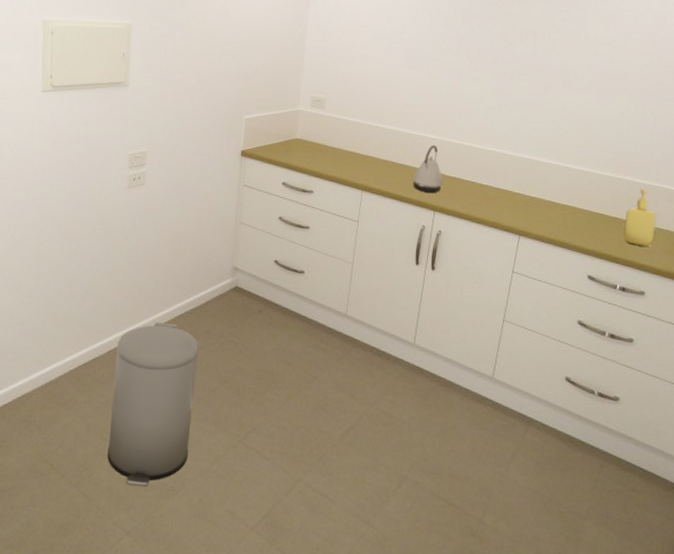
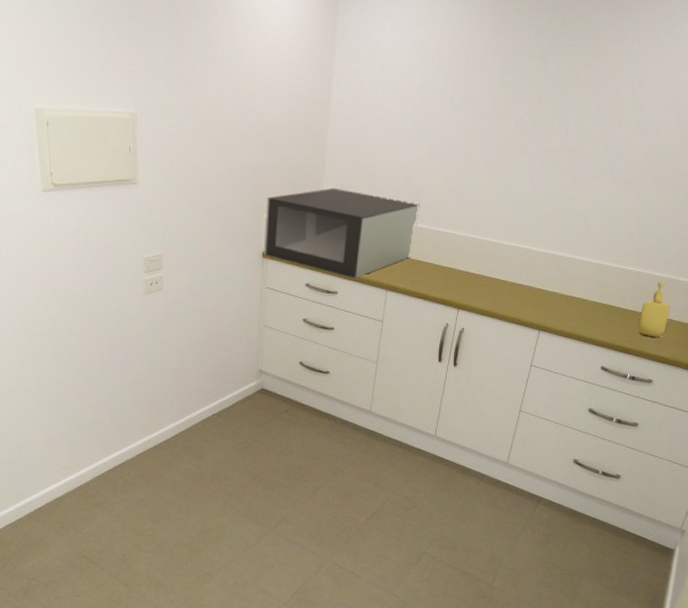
pedal bin: present [108,321,199,487] -> none [144,425,227,574]
microwave: none [242,92,394,179] -> present [263,187,420,279]
kettle: present [412,144,443,193] -> none [437,241,467,290]

